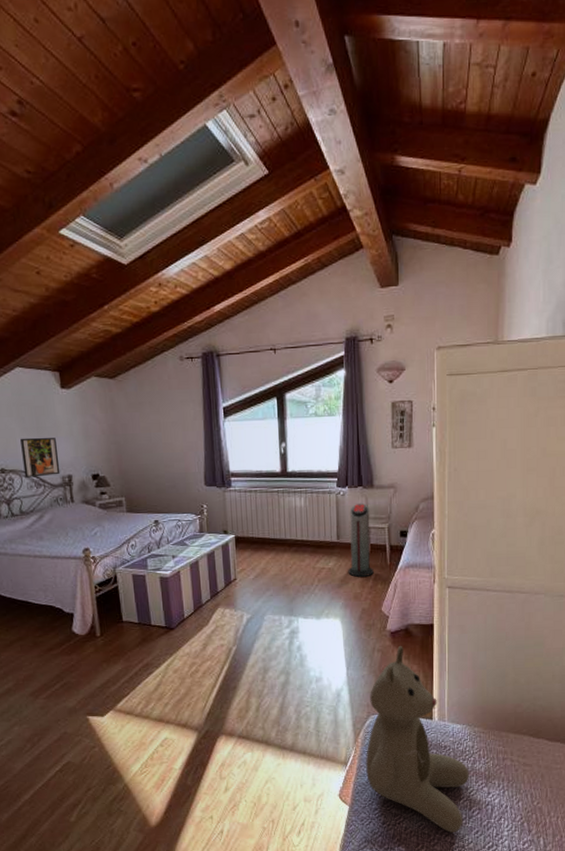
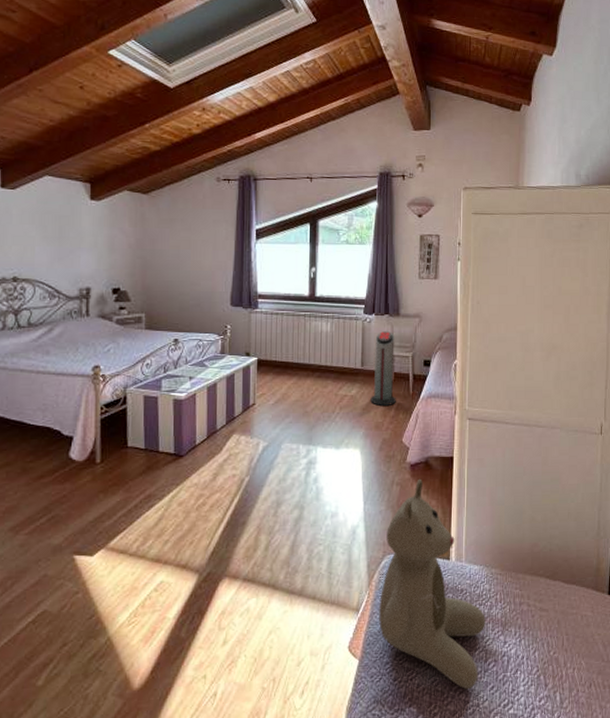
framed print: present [20,437,61,478] -> none [38,246,79,288]

